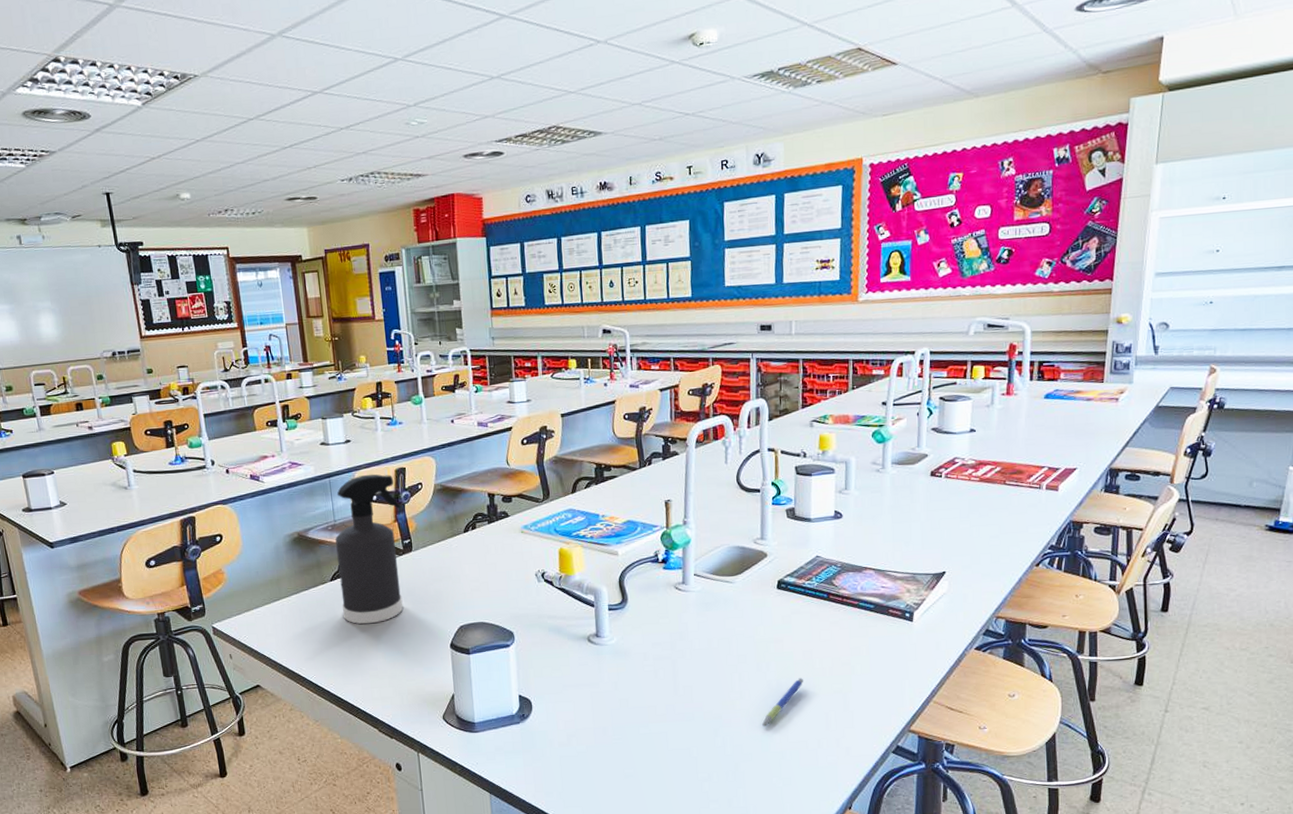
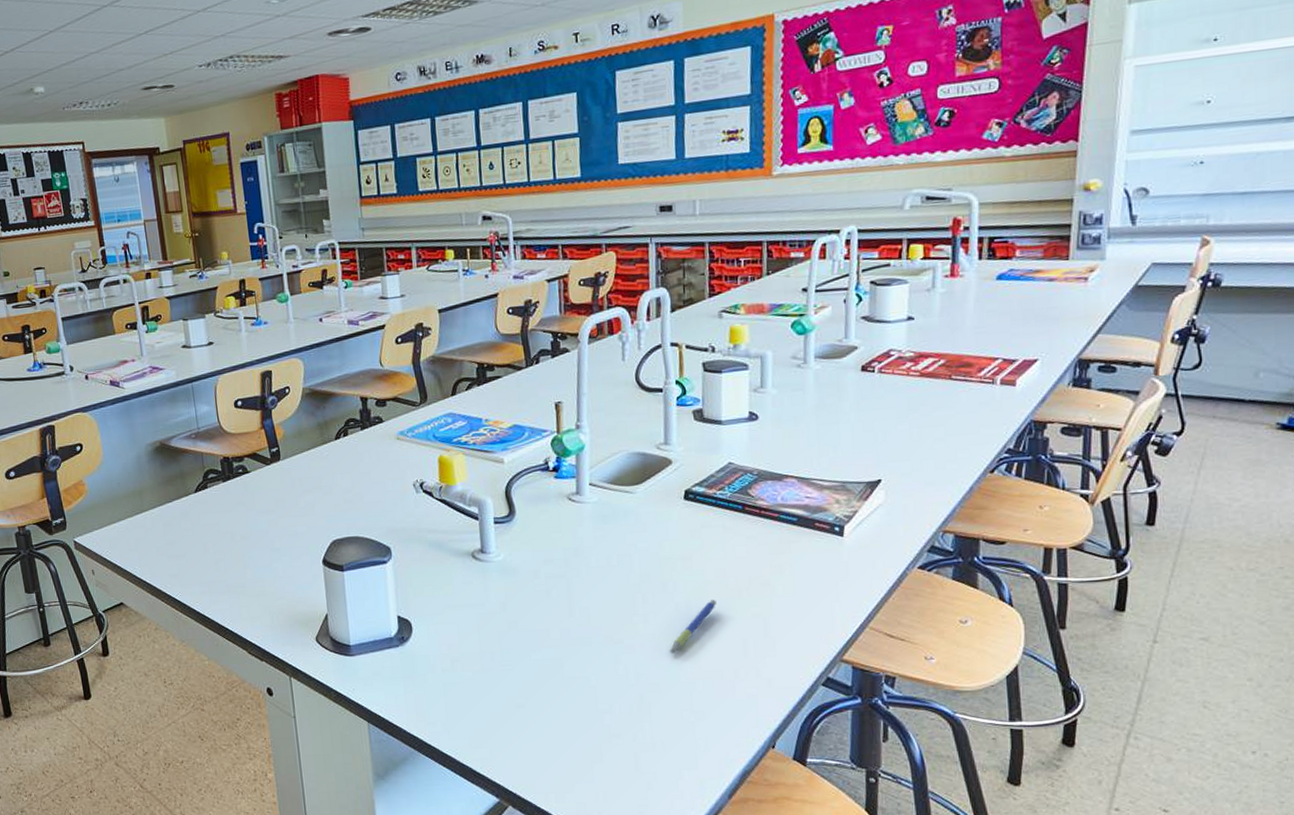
spray bottle: present [335,474,404,625] -> none [199,378,272,539]

